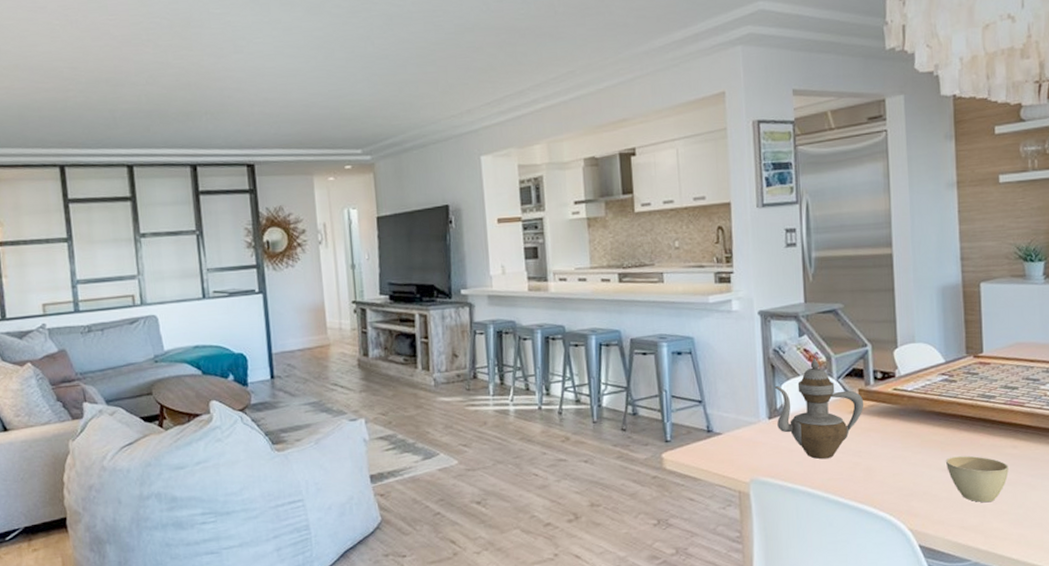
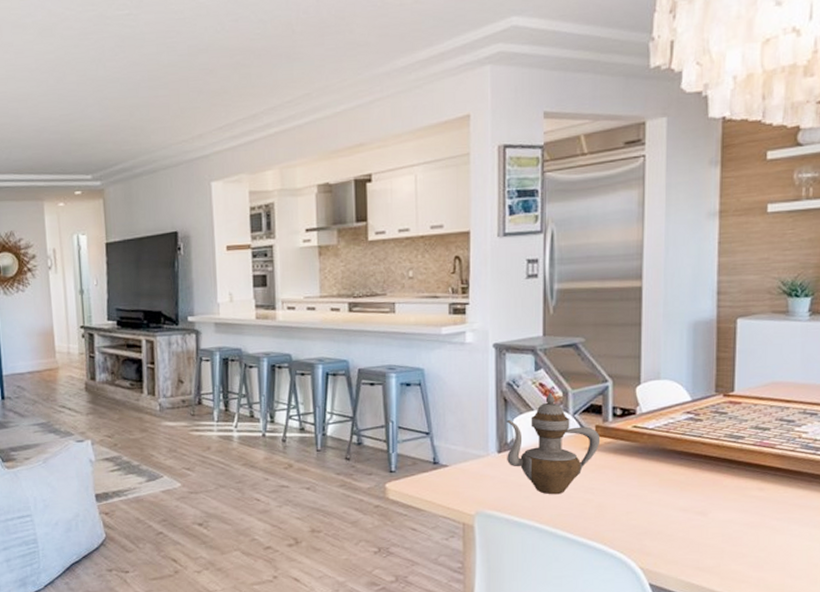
cup: present [945,455,1009,503] -> none [684,496,753,545]

